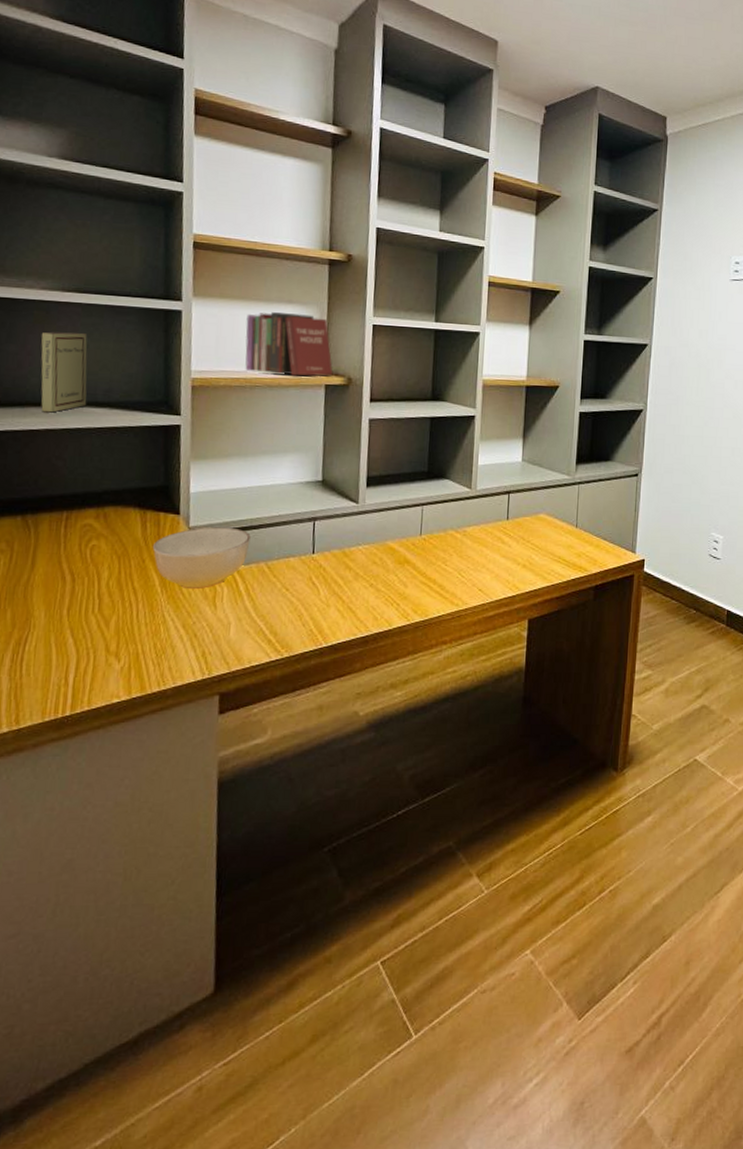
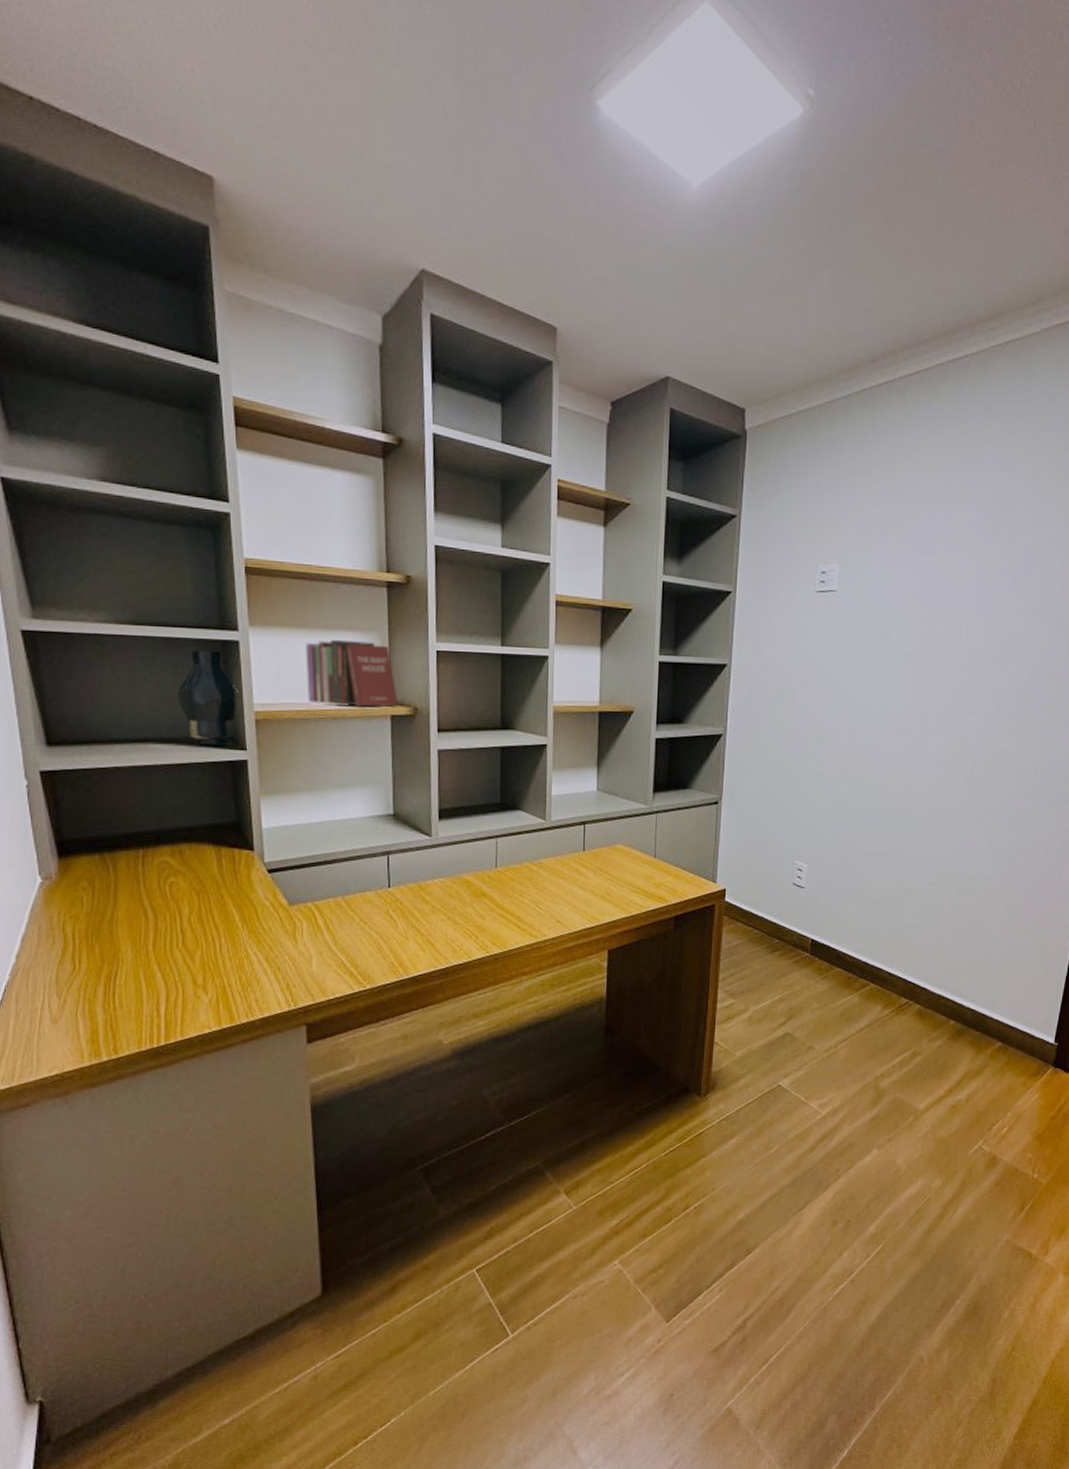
book: present [41,331,88,413] -> none [99,666,152,750]
vase: none [116,317,177,411] -> present [178,649,238,747]
bowl: present [153,527,251,590] -> none [230,862,326,924]

